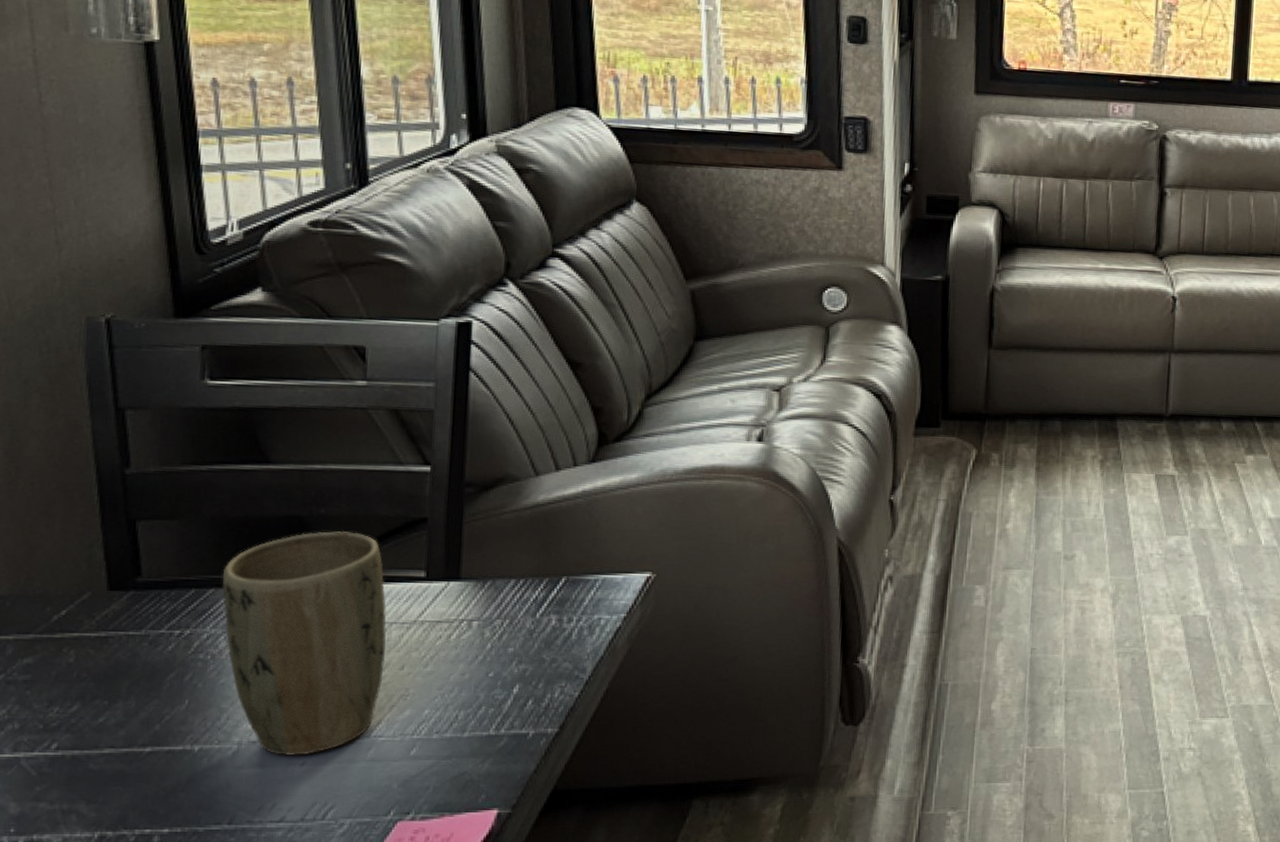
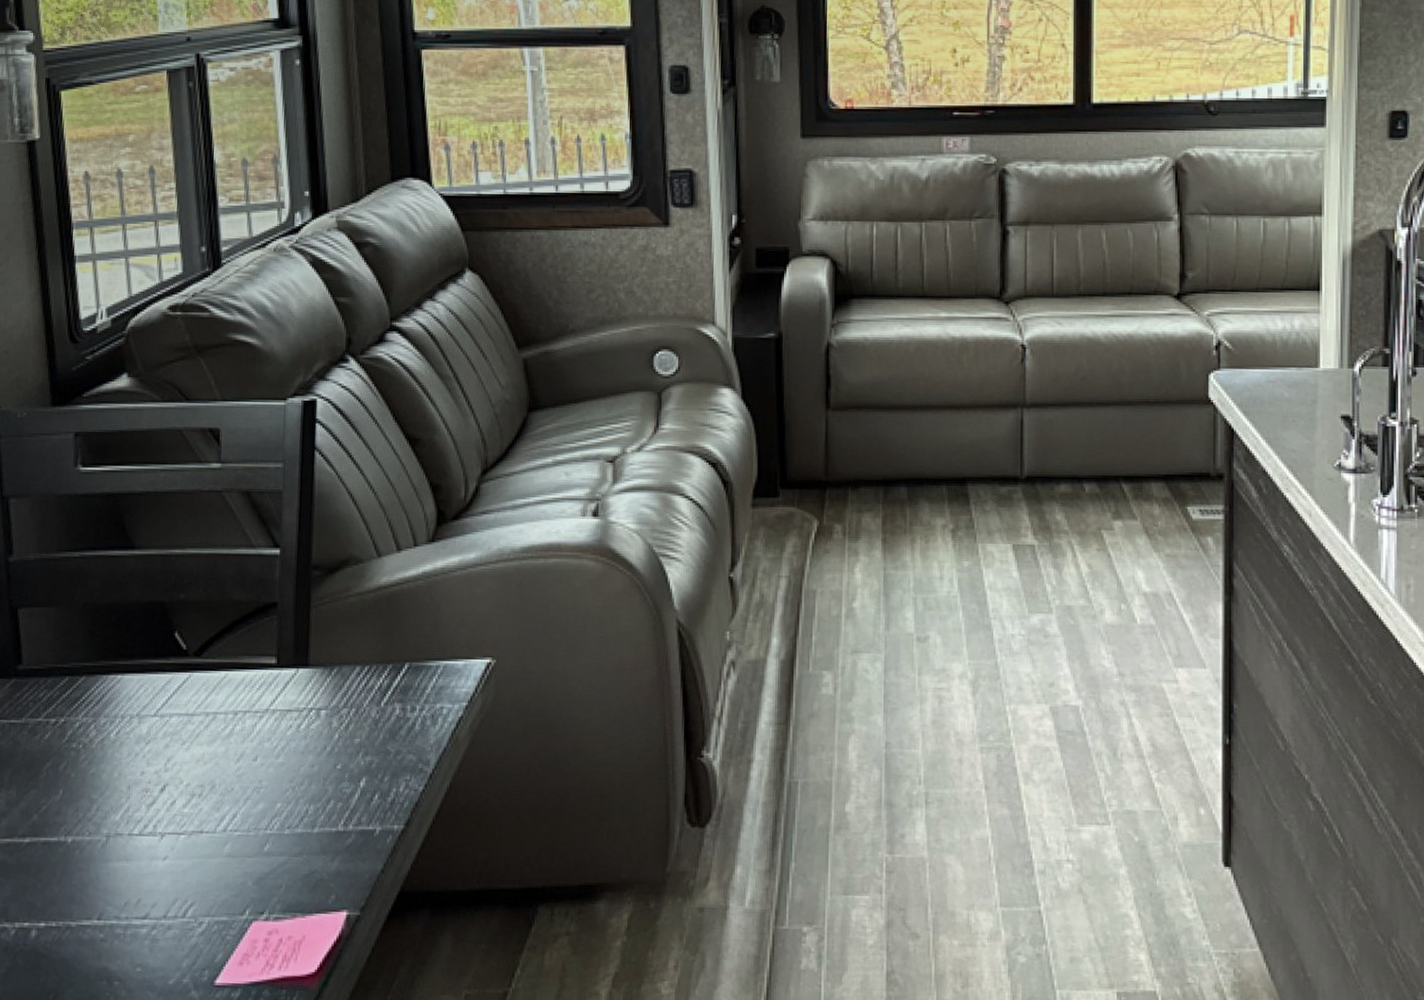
plant pot: present [222,530,387,757] -> none [92,616,241,850]

